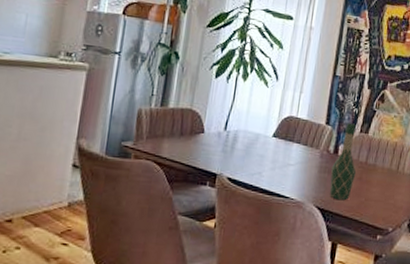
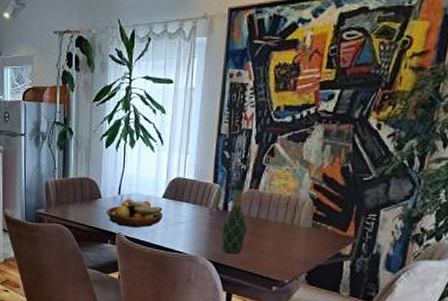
fruit bowl: none [208,135,272,169] -> present [107,198,164,228]

